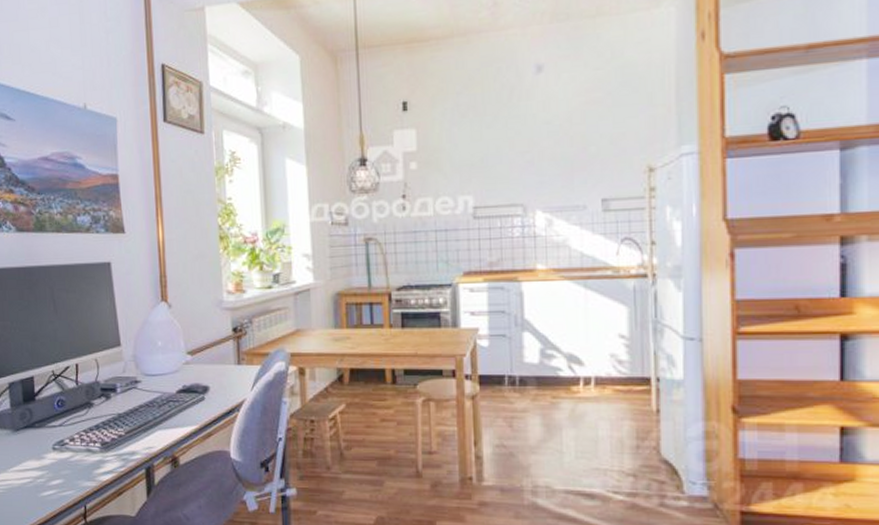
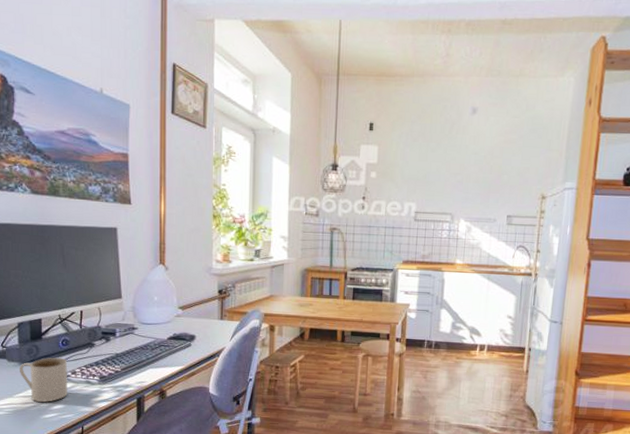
mug: none [12,421,66,478] -> present [18,357,67,403]

